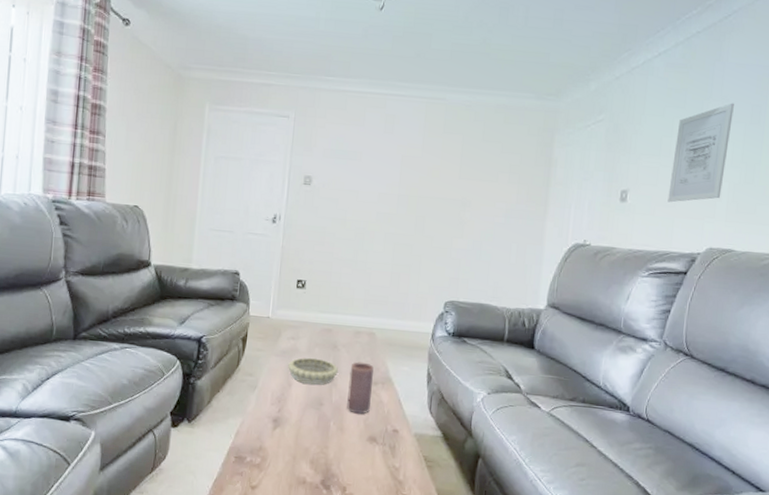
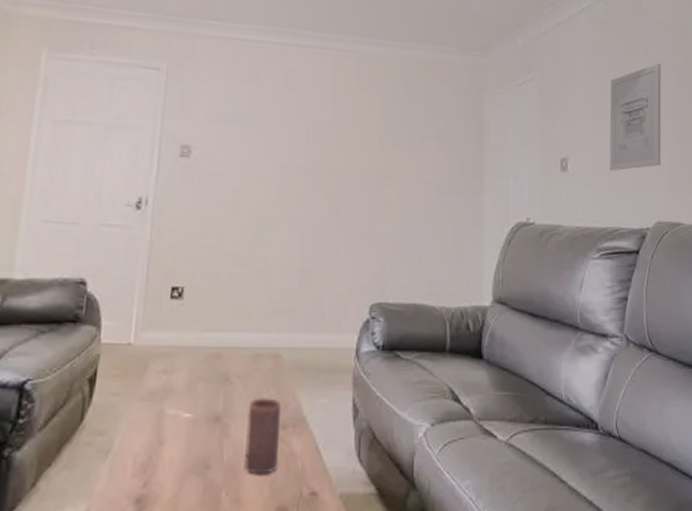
decorative bowl: present [287,357,339,386] -> none [157,398,232,440]

